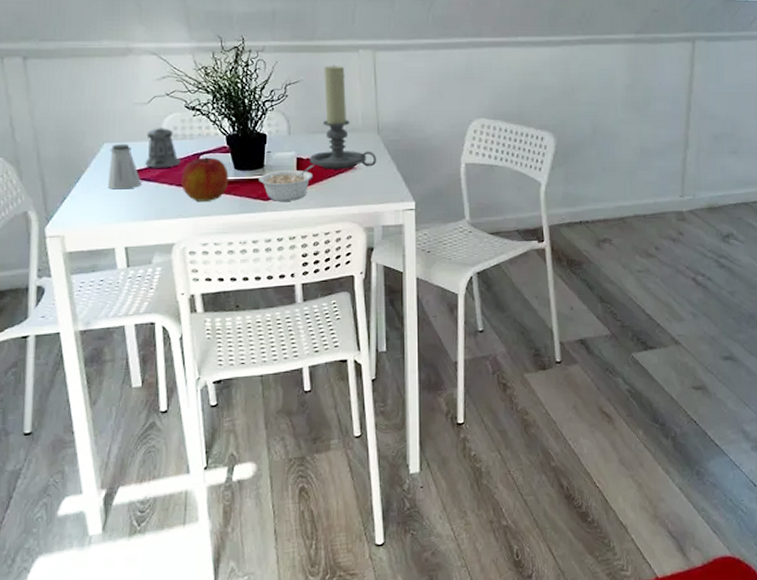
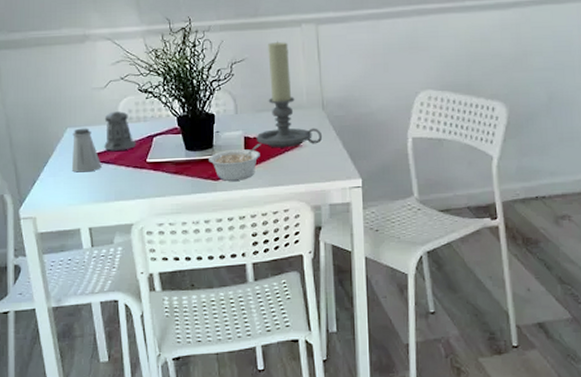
apple: present [181,157,229,201] -> none [137,139,181,183]

